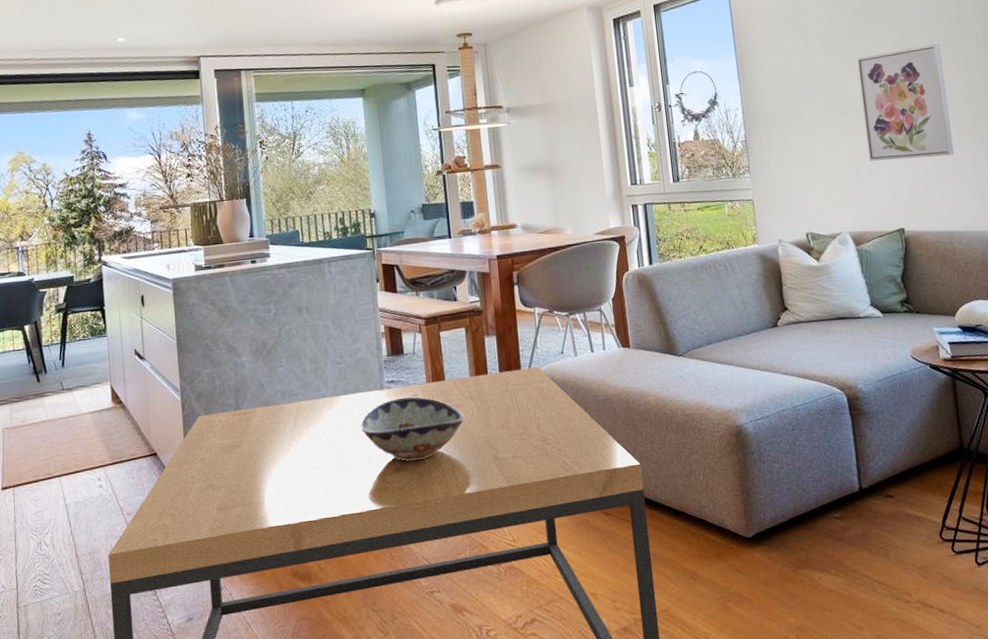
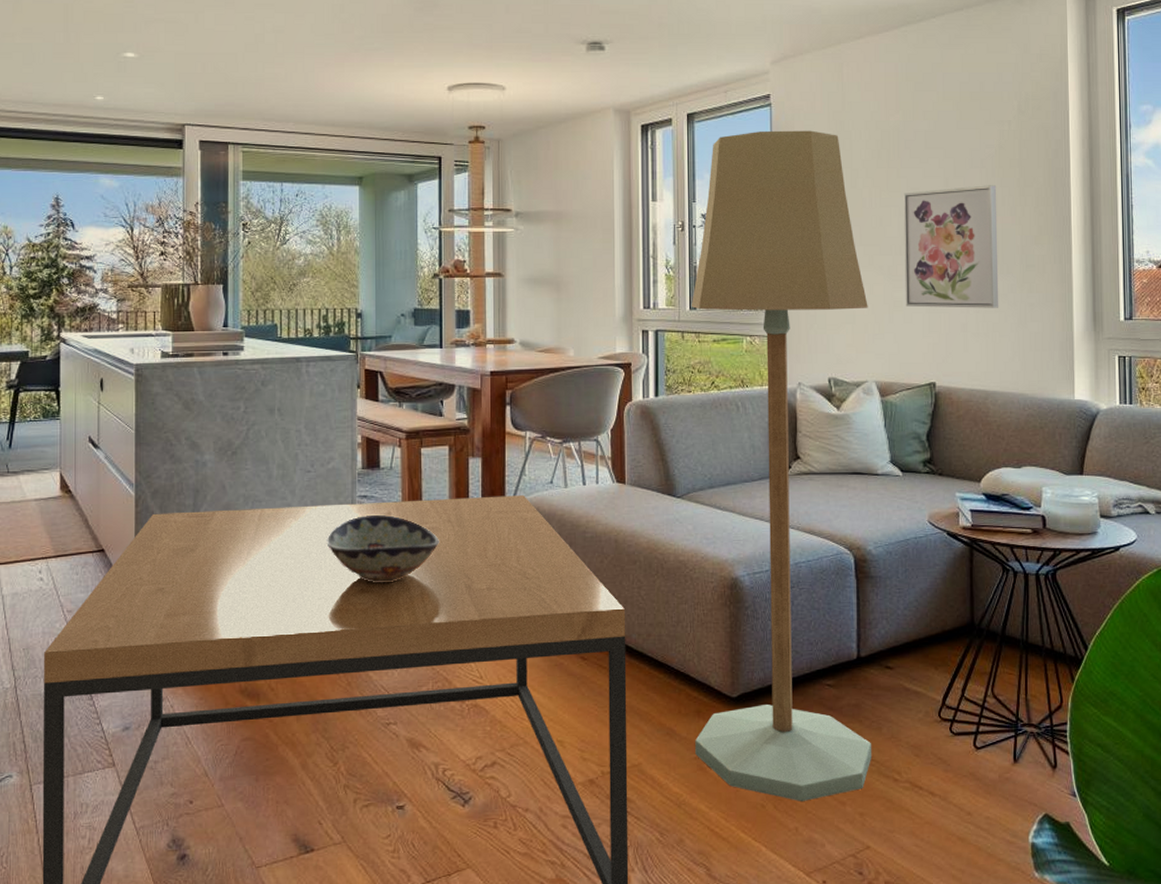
floor lamp: none [674,9,883,630] -> present [691,130,871,801]

